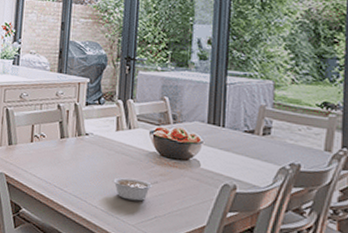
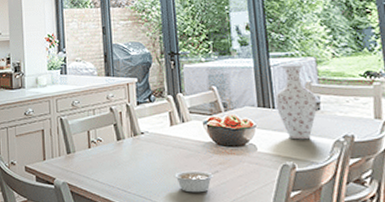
vase: none [226,85,268,163] -> present [275,65,317,140]

